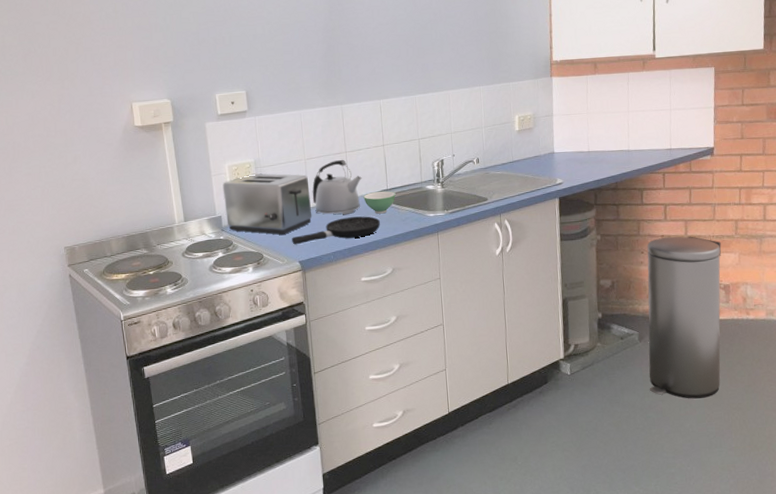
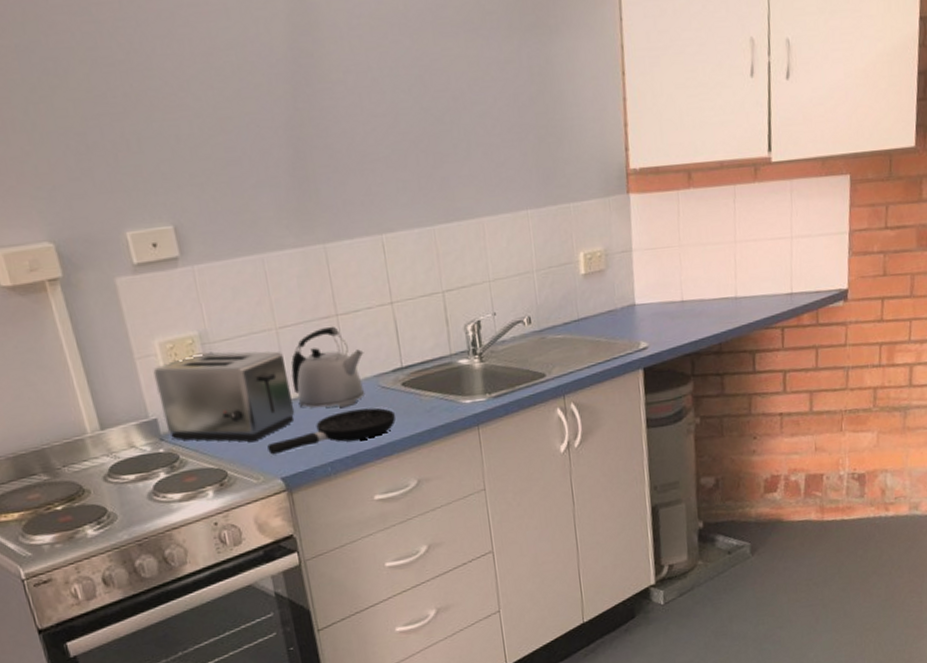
bowl: present [363,190,396,214] -> none [368,369,415,404]
pedal bin: present [647,236,722,399] -> none [761,412,856,622]

